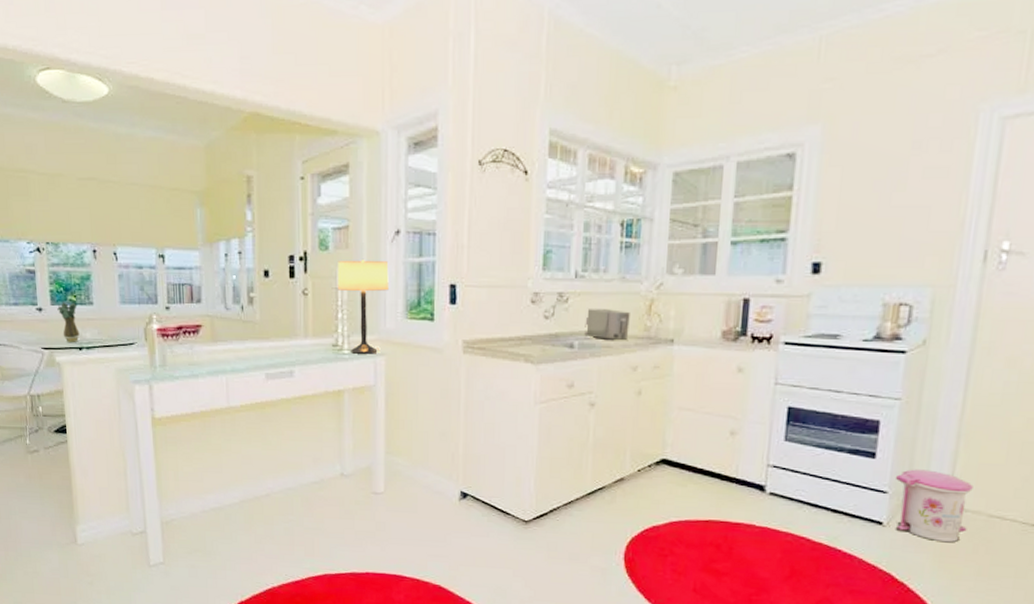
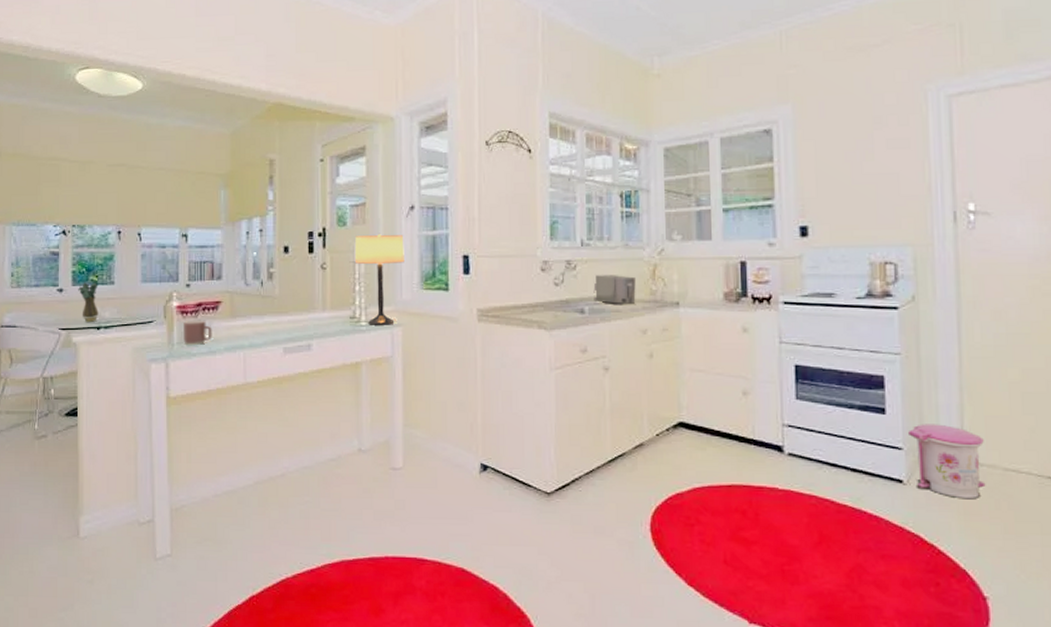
mug: none [165,343,194,369] -> present [184,320,212,346]

